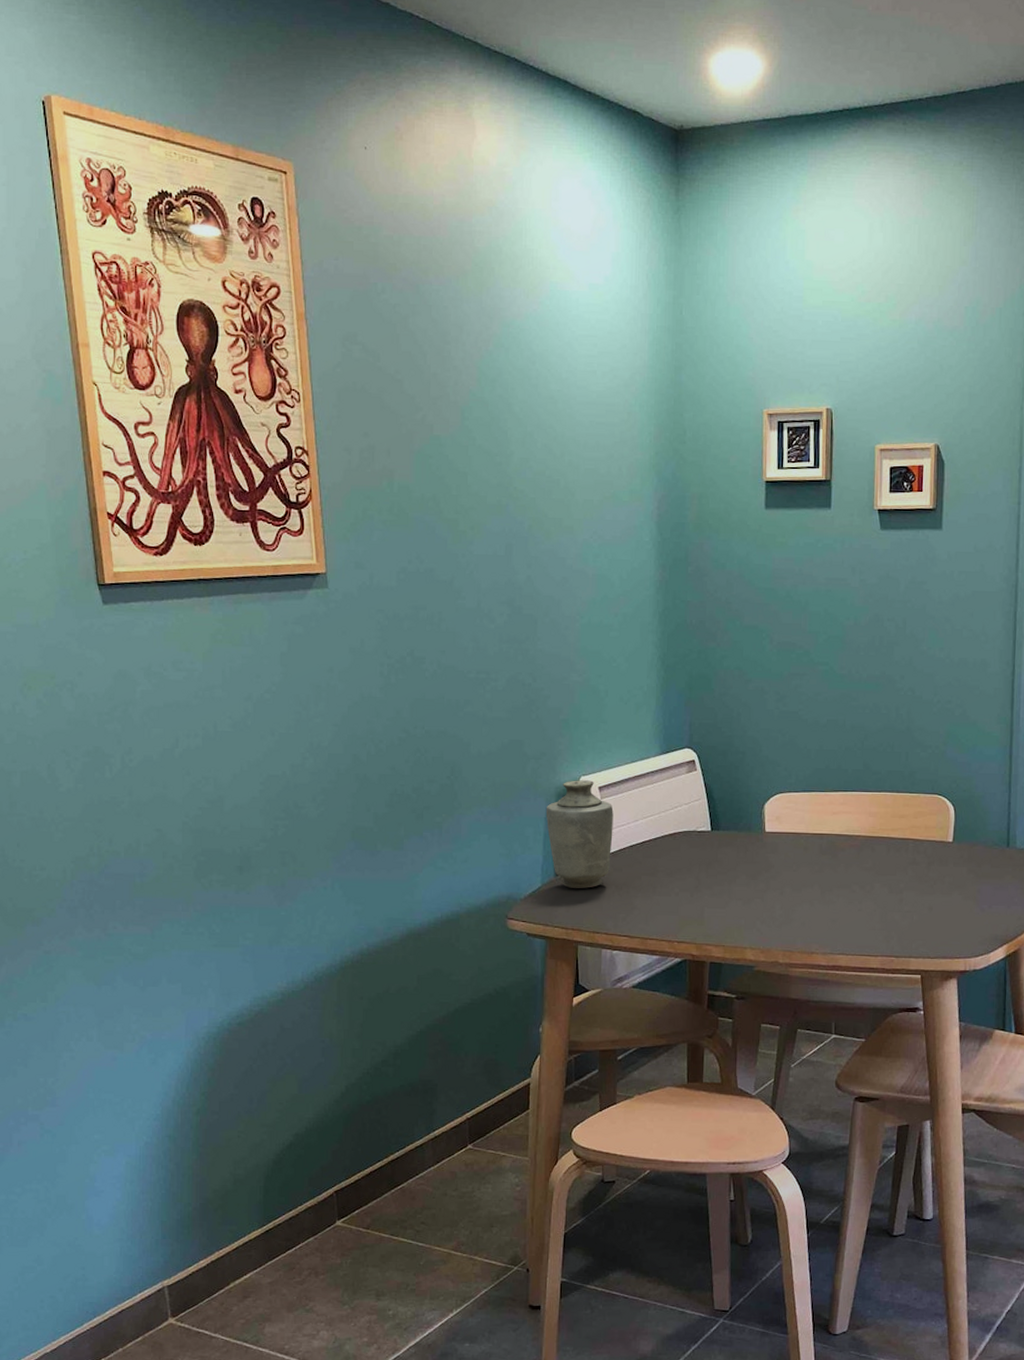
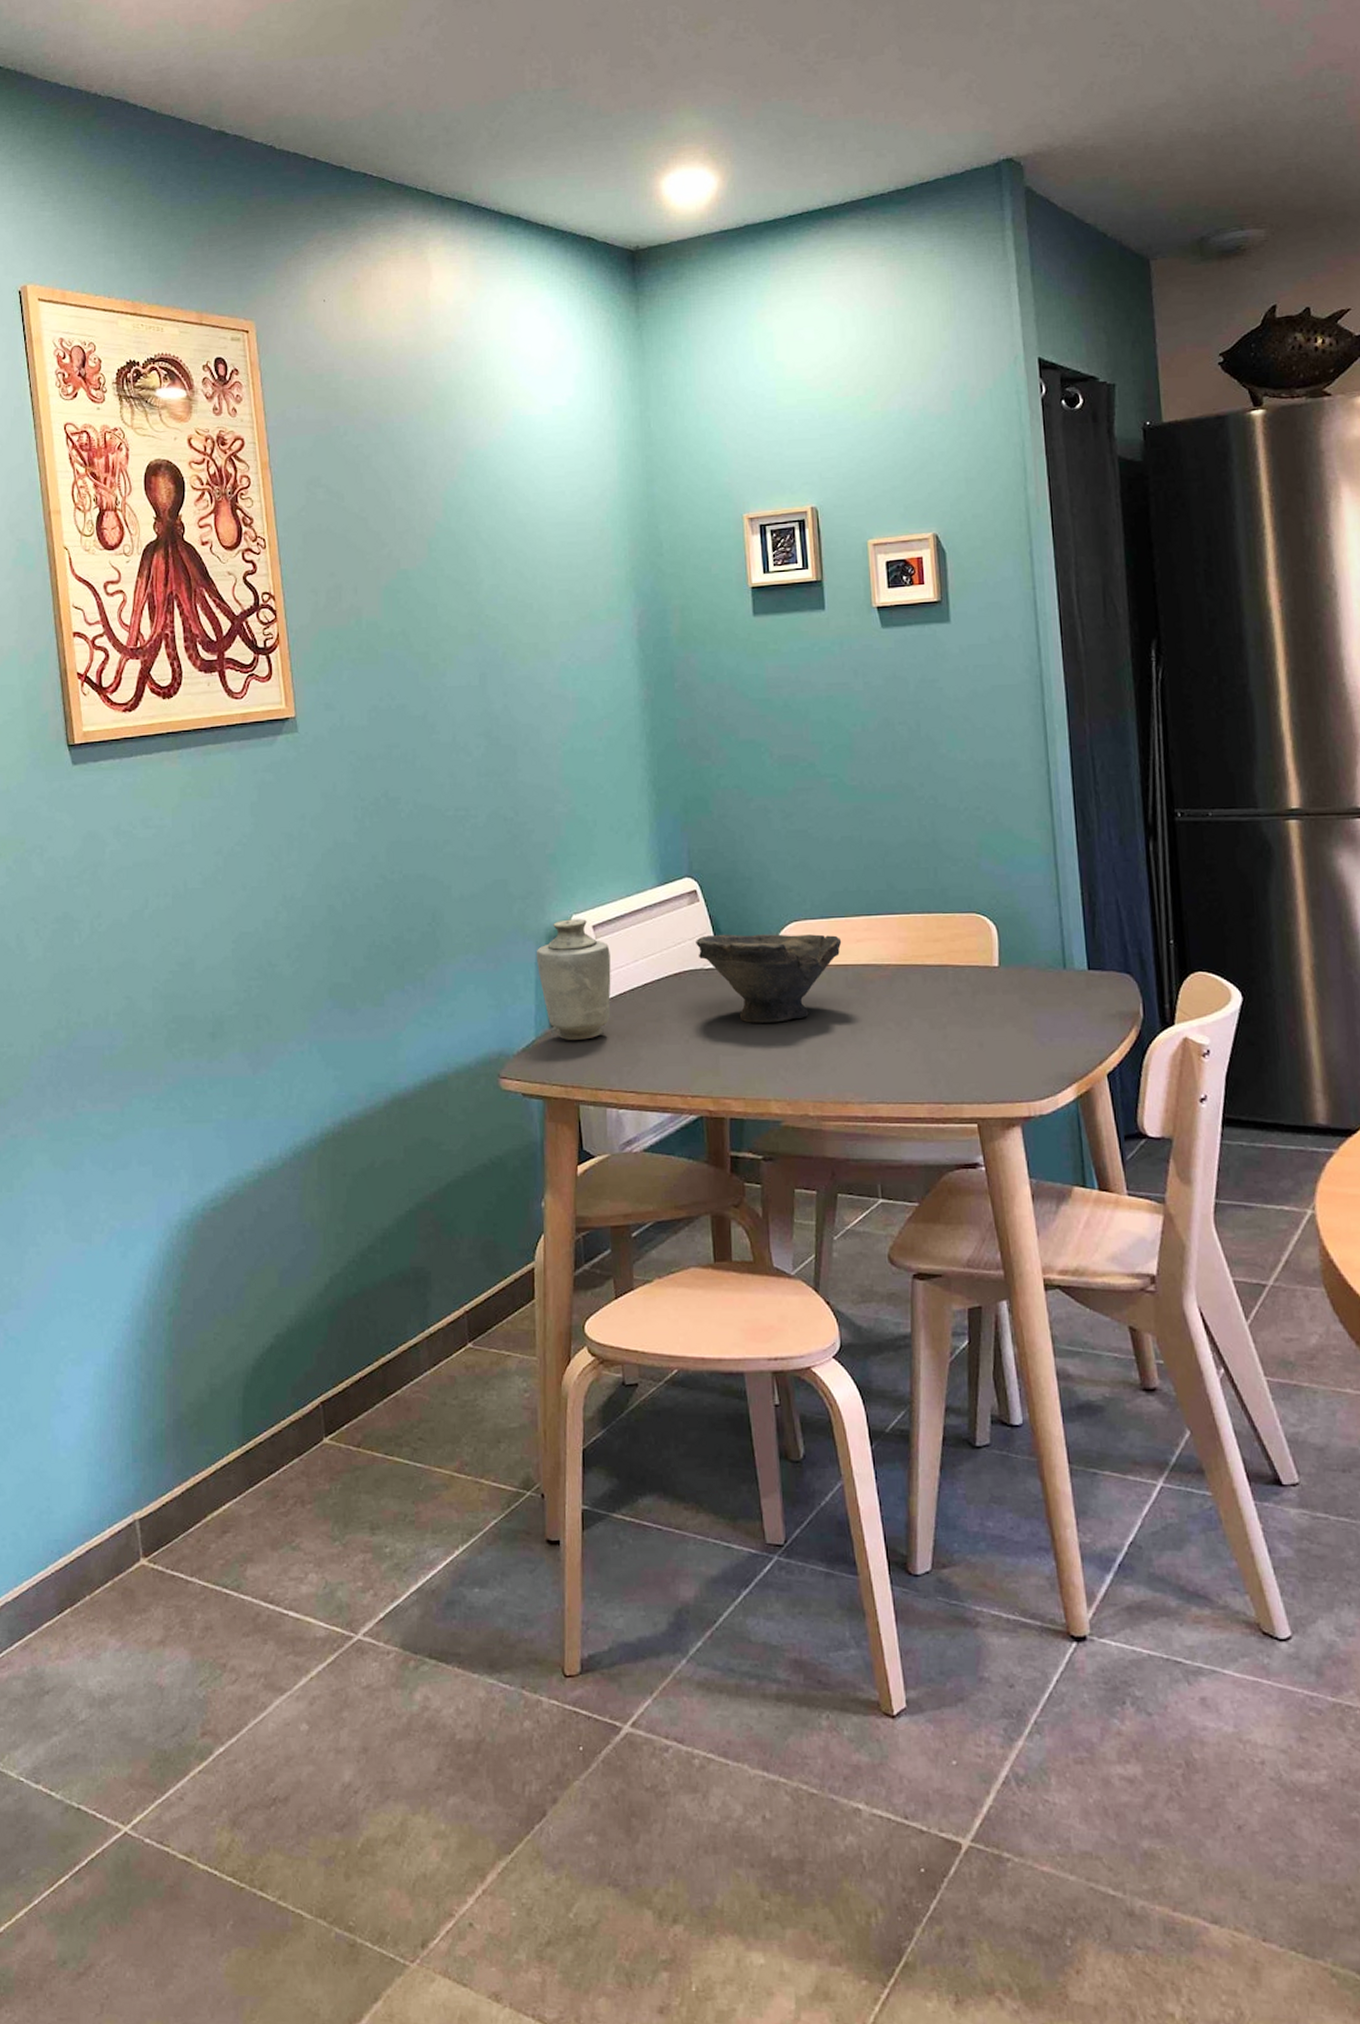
bowl: none [691,801,820,881] -> present [696,934,842,1023]

